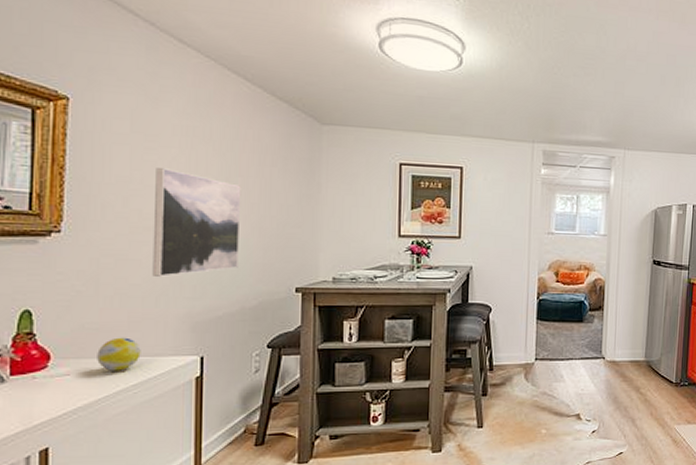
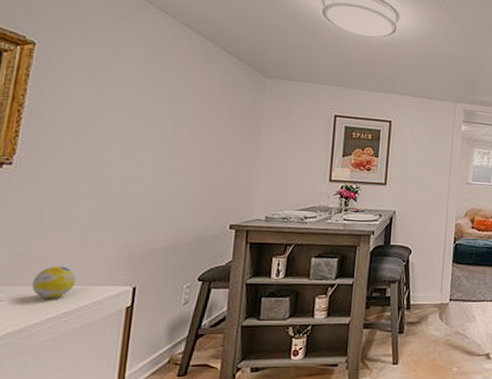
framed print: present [152,168,242,277] -> none [95,109,188,210]

